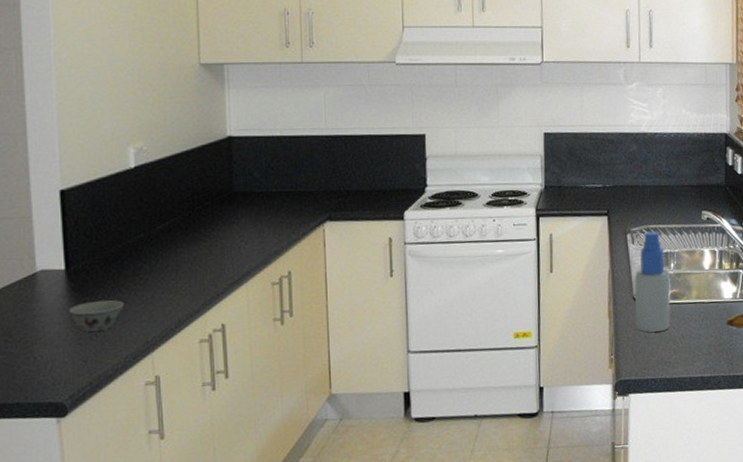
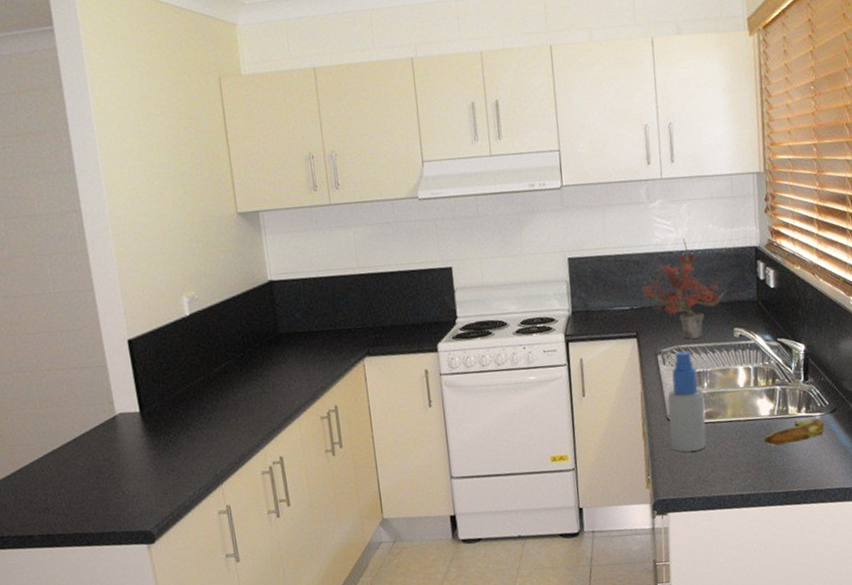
bowl: present [69,300,124,332] -> none [147,438,193,468]
potted plant: none [615,121,699,220] -> present [641,239,729,339]

